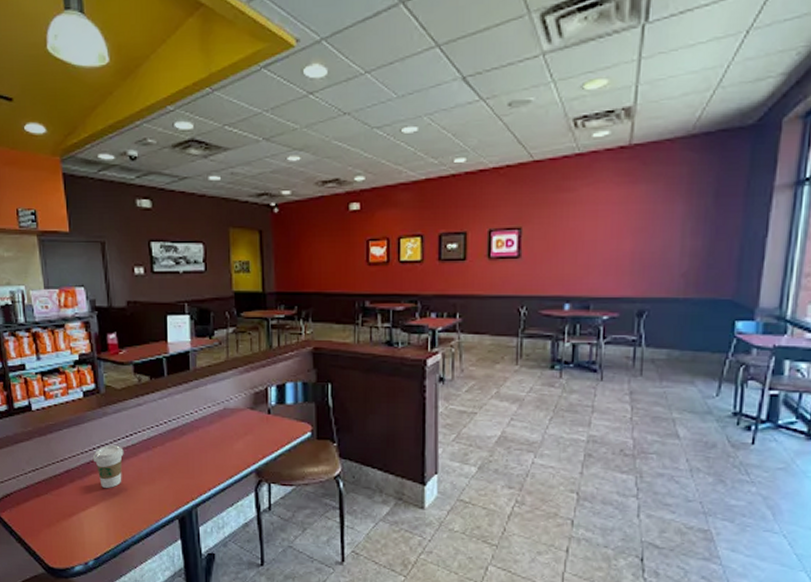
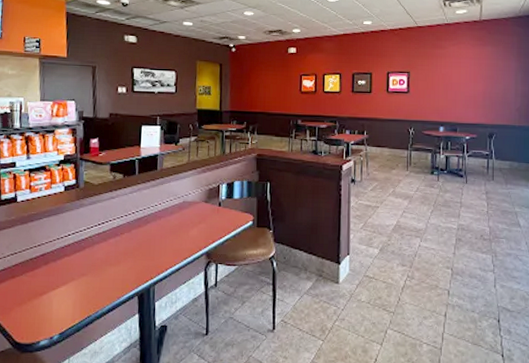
coffee cup: present [92,445,124,488] -> none [67,232,95,269]

